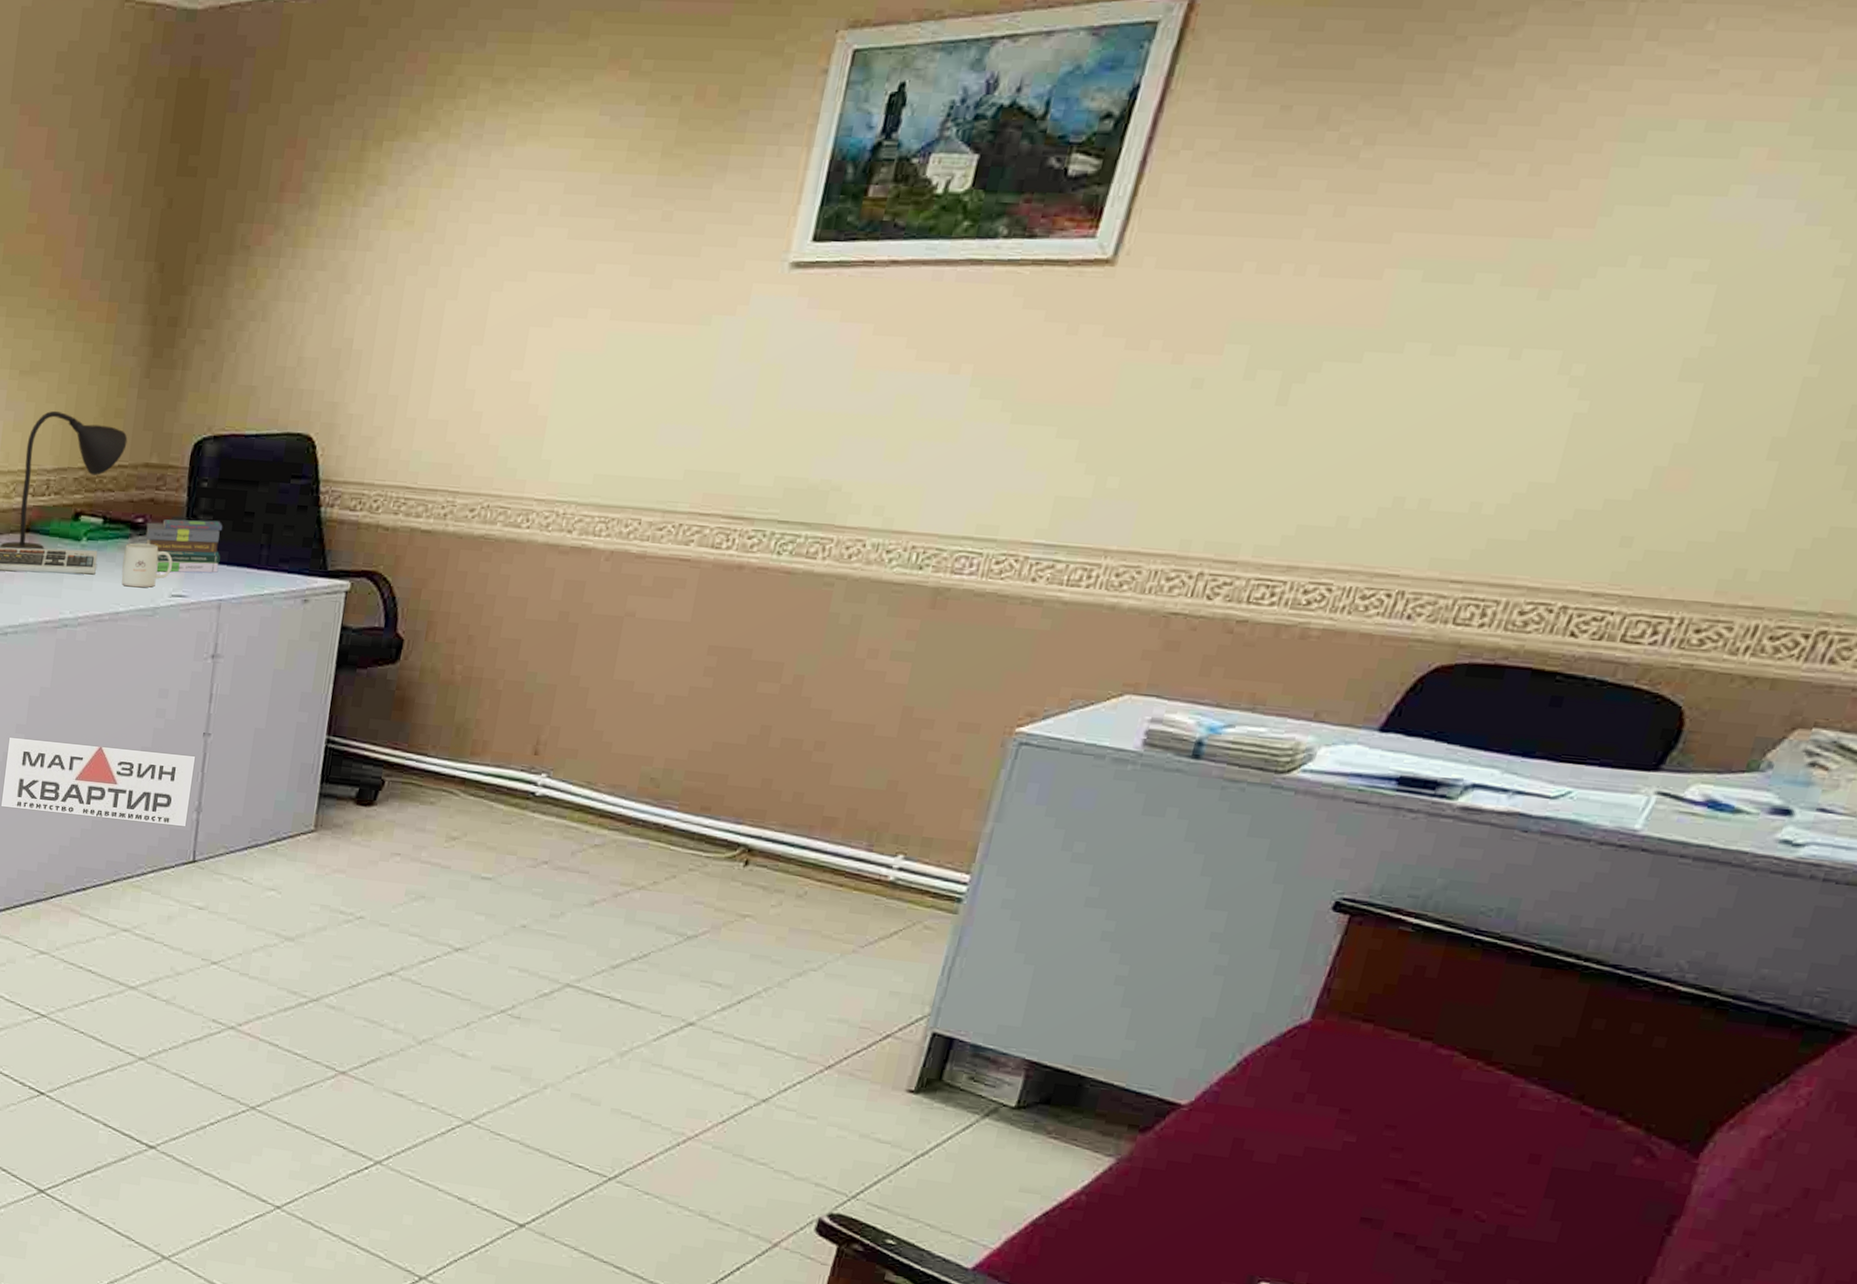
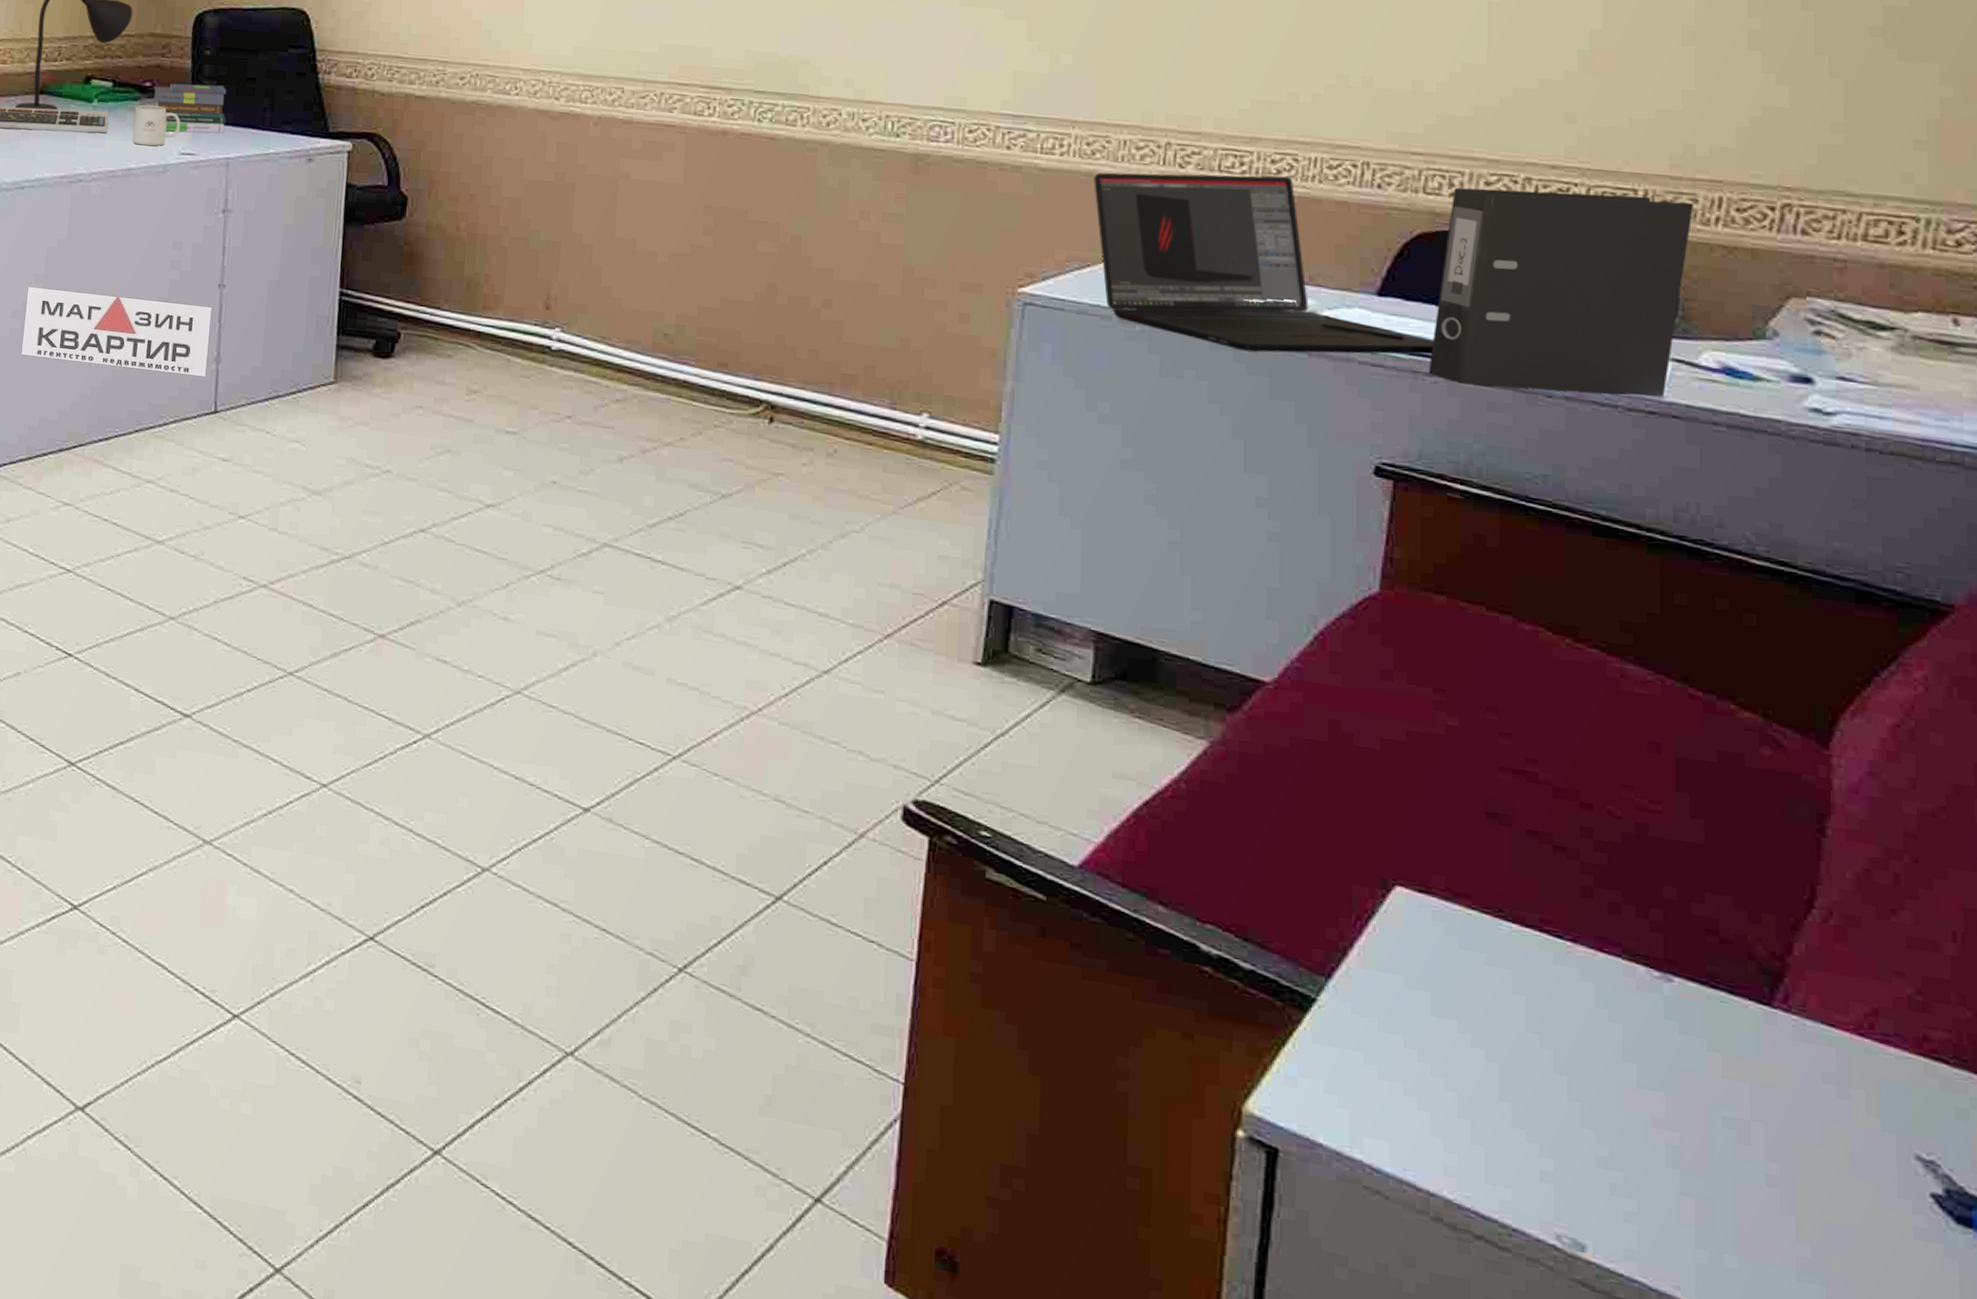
laptop: none [1103,605,1426,791] -> present [1094,172,1435,354]
binder: none [1411,617,1727,831] -> present [1428,187,1693,398]

